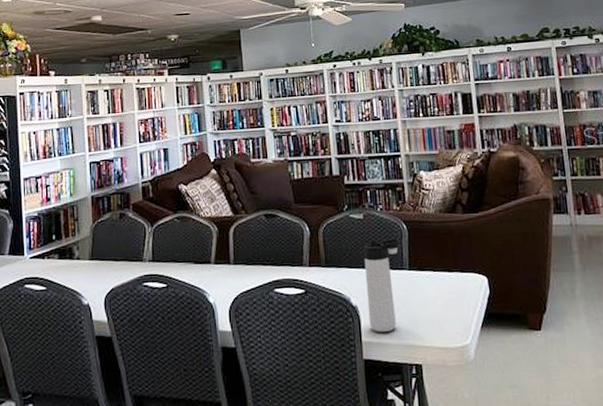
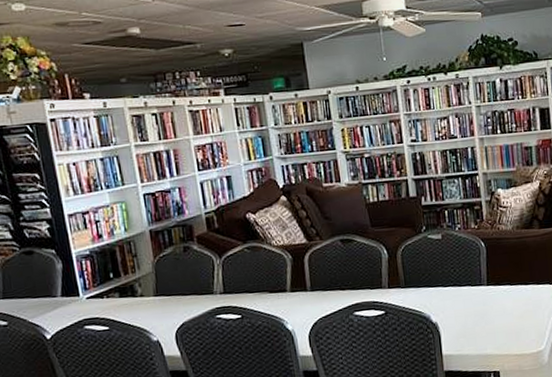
thermos bottle: present [363,238,400,332] -> none [442,256,479,345]

